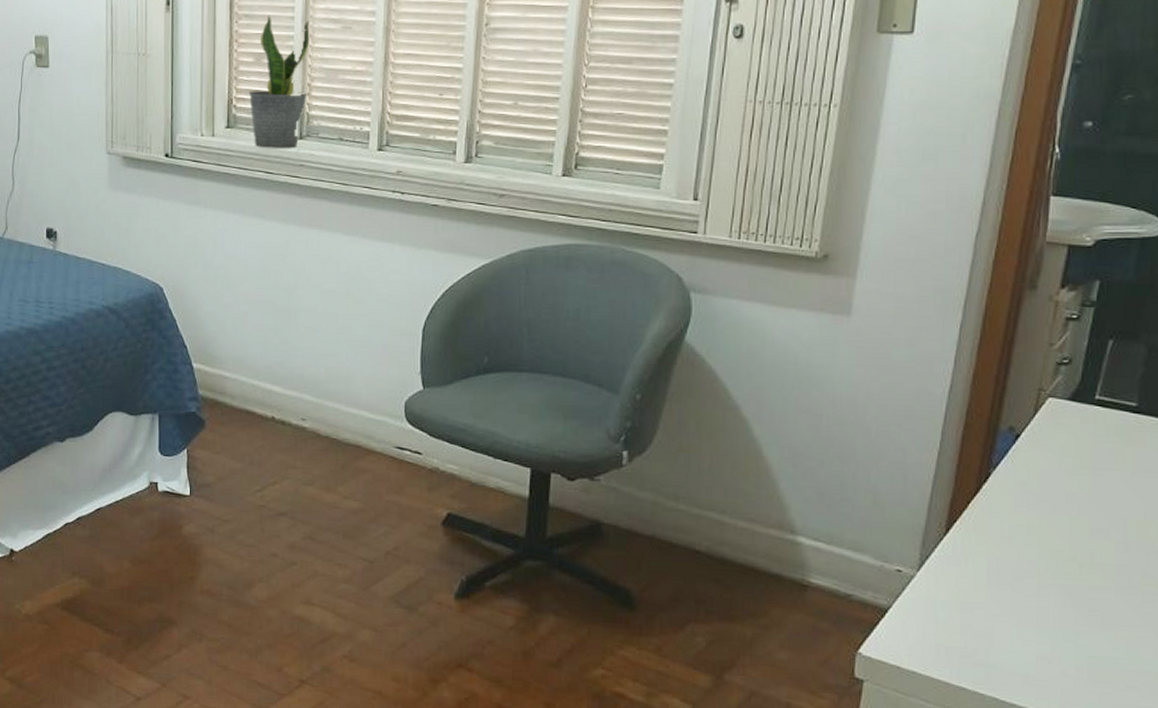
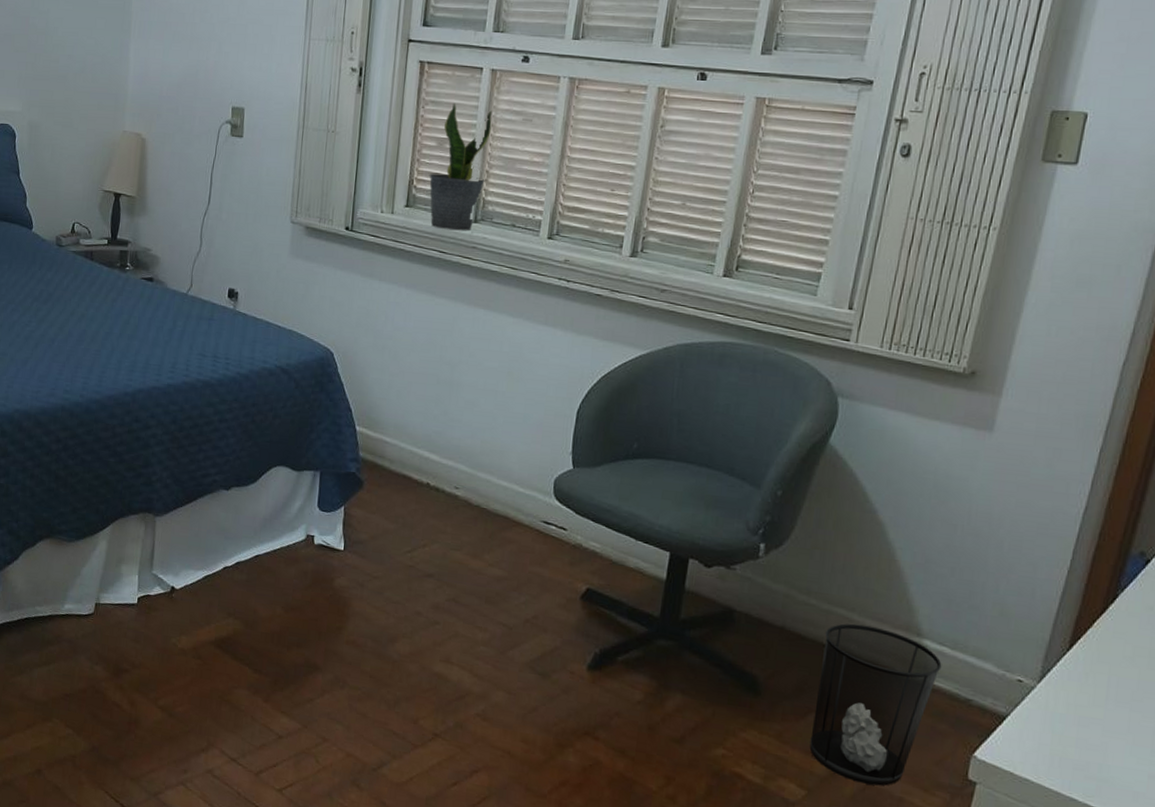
waste bin: none [690,526,819,693] -> present [809,623,942,786]

